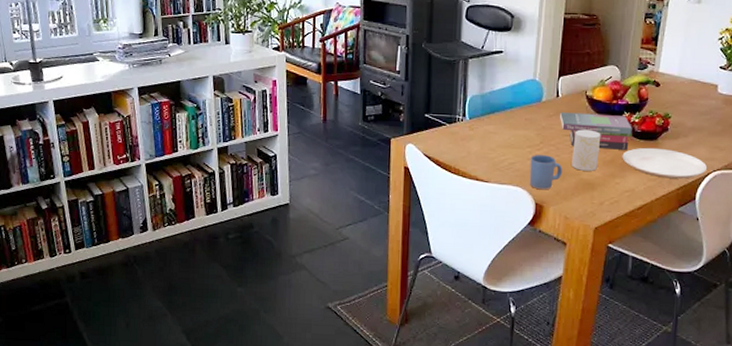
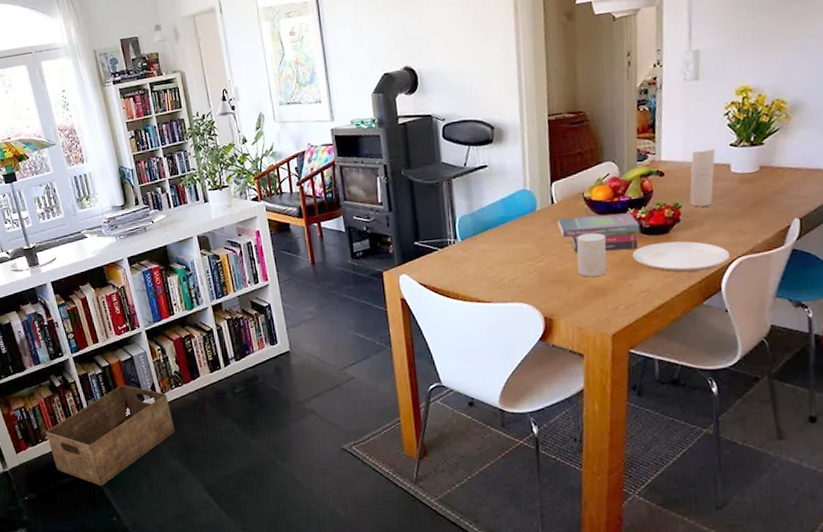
storage basket: none [24,216,161,317] -> present [46,385,175,486]
mug: present [529,155,563,190] -> none [532,266,569,303]
candle: none [678,68,706,120] -> present [689,149,715,207]

